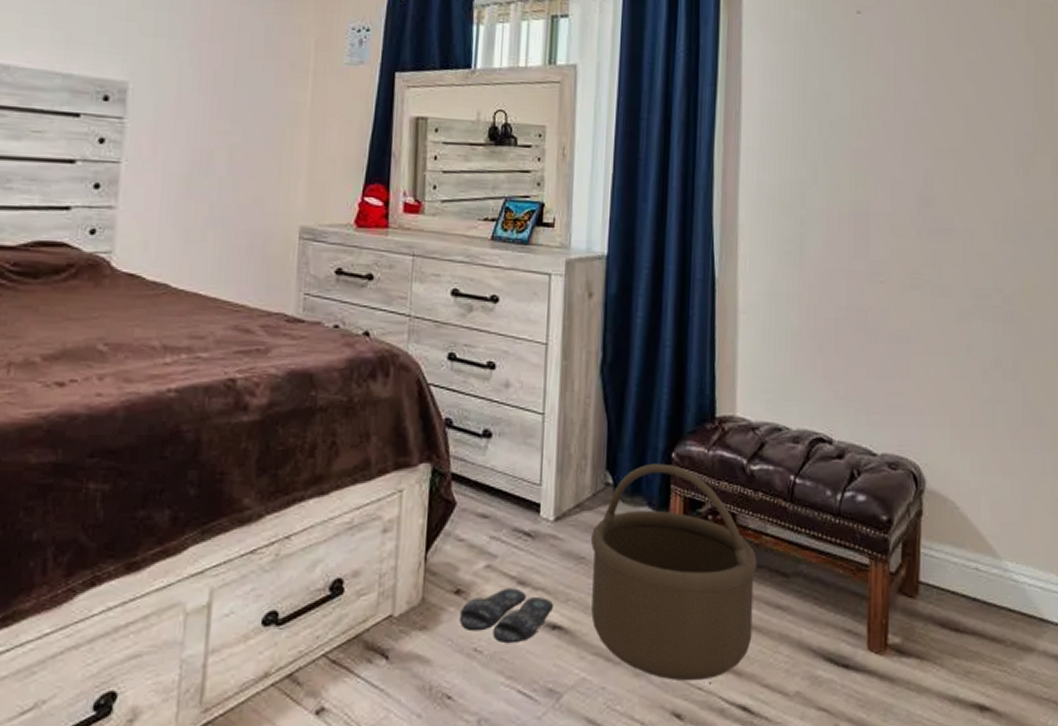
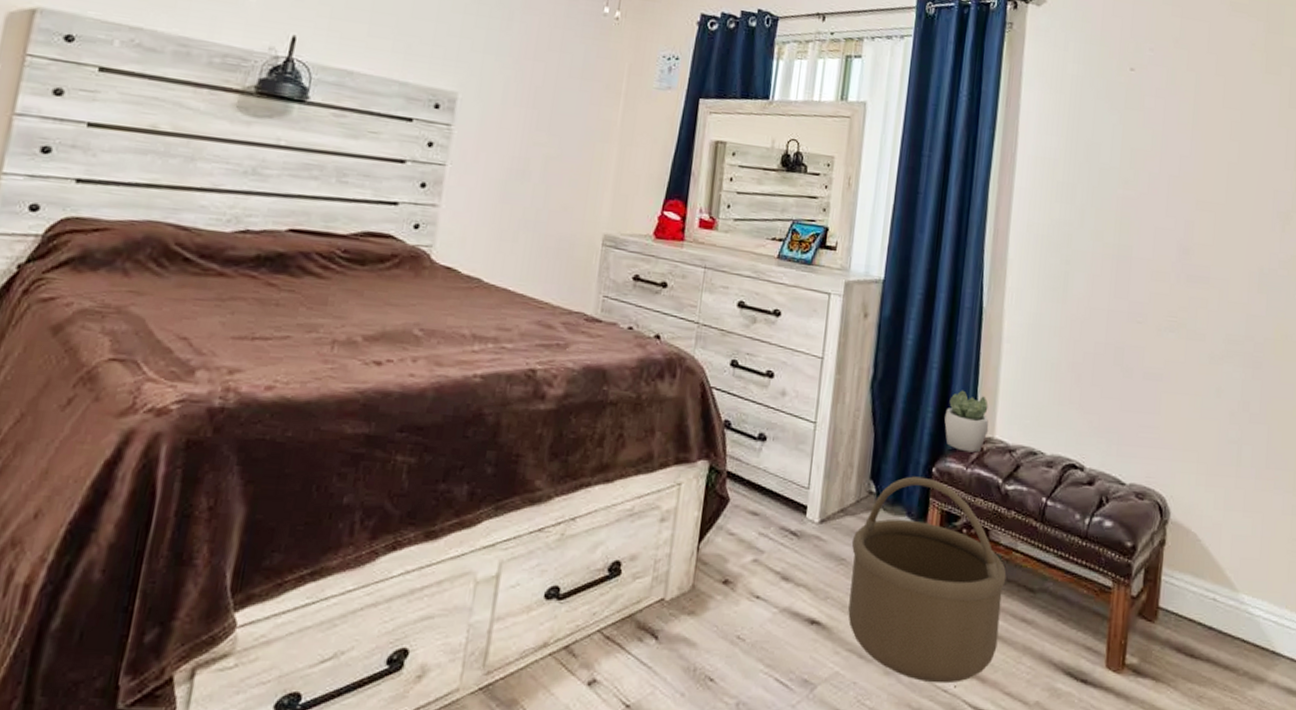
slippers: present [459,588,553,642] -> none [726,582,813,633]
succulent plant: none [681,367,729,433] -> present [944,390,989,453]

